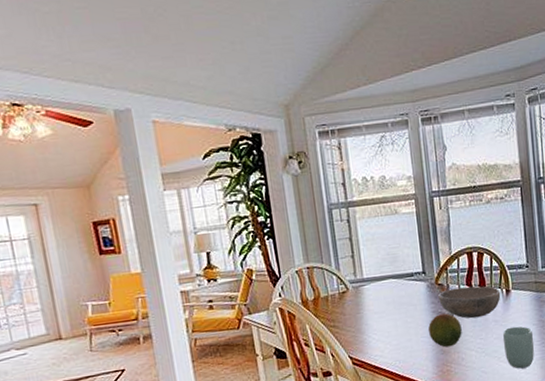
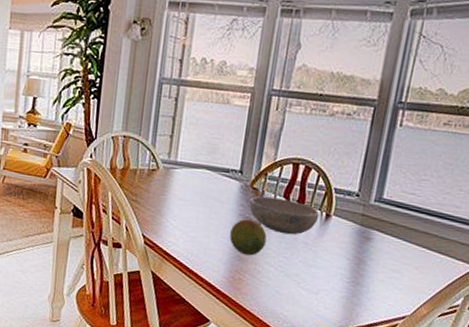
cup: present [503,326,535,369] -> none [306,254,345,303]

